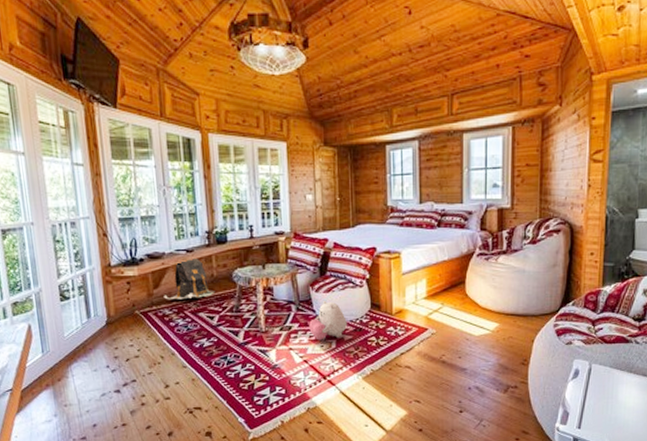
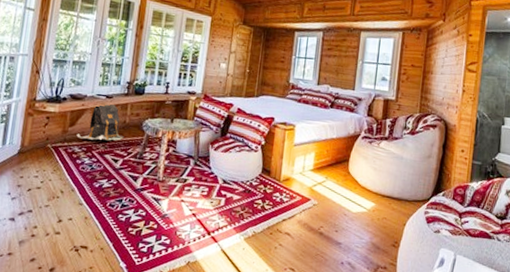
plush toy: present [309,300,347,341] -> none [202,159,238,197]

